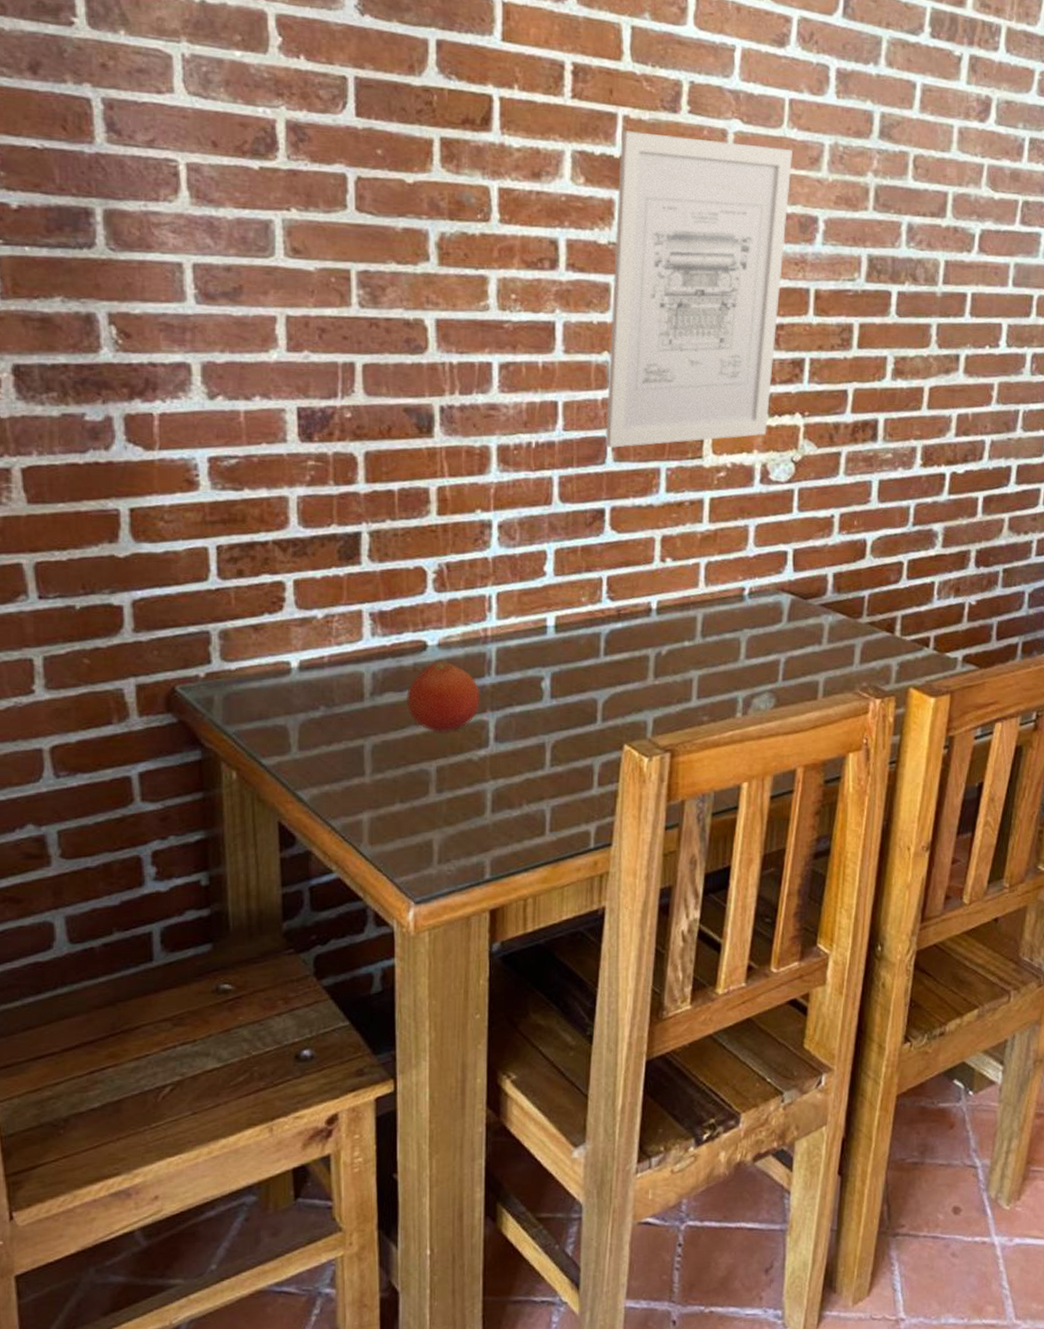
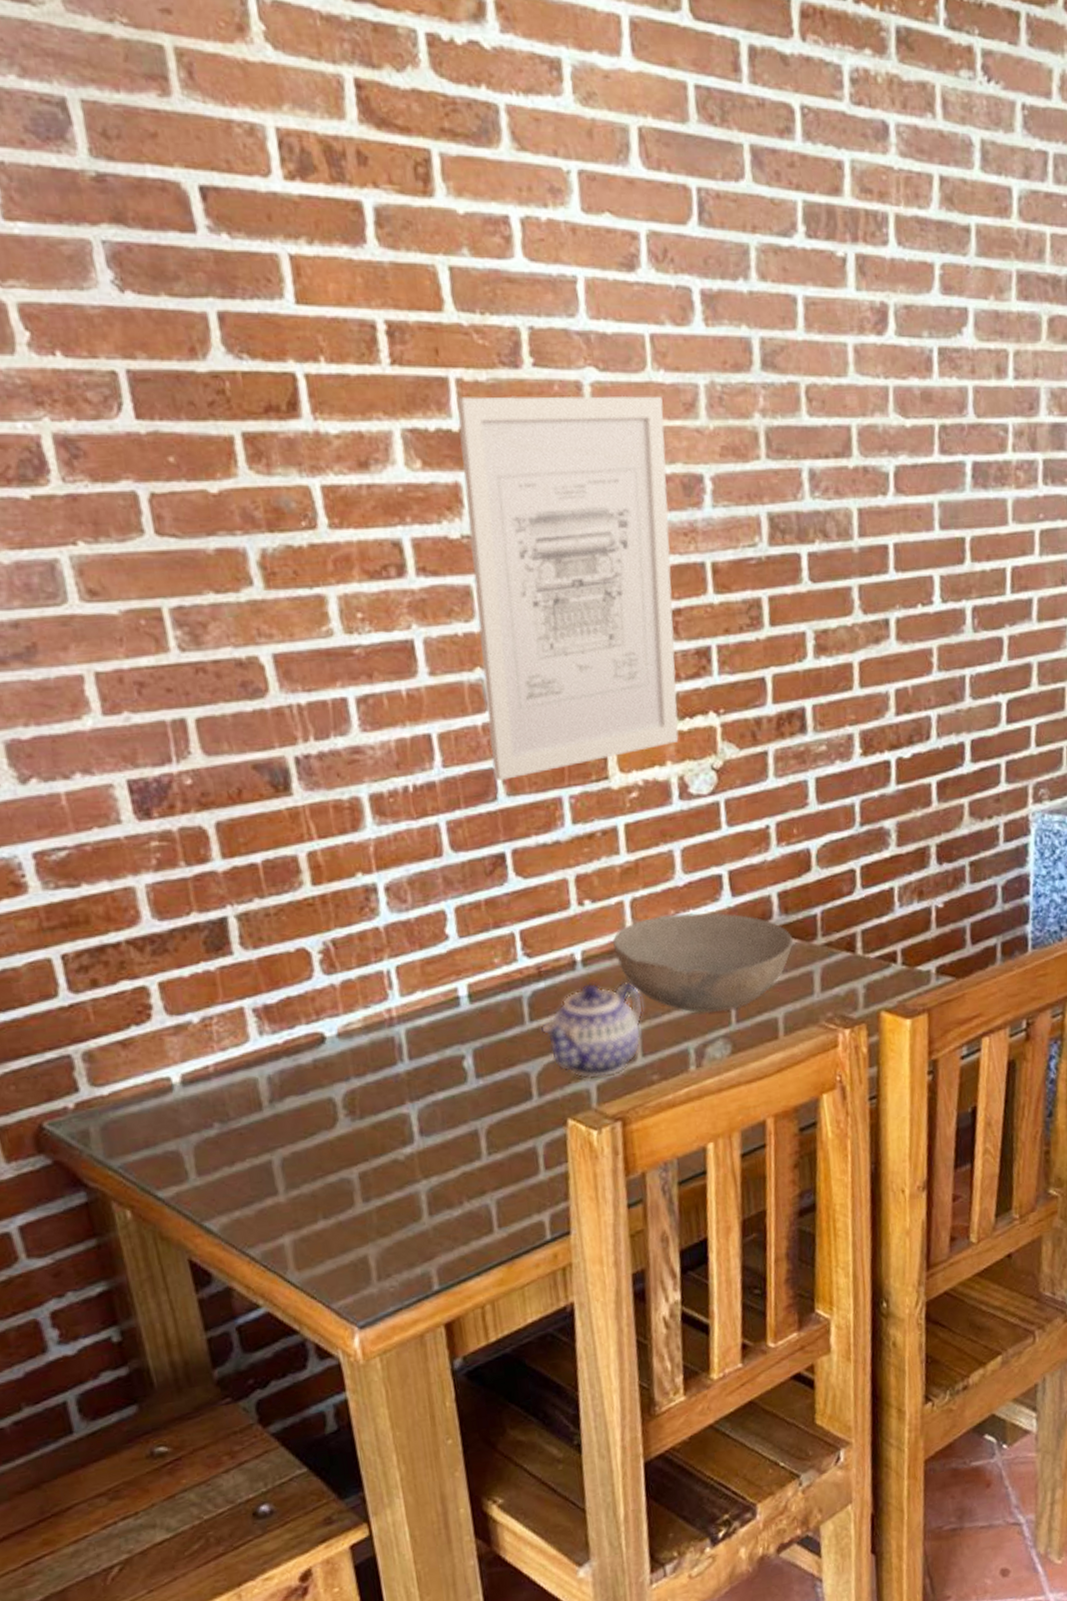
fruit: present [406,662,480,732] -> none [311,1053,396,1134]
teapot: none [613,629,704,713] -> present [541,982,644,1079]
bowl: none [685,579,842,670] -> present [612,913,793,1013]

